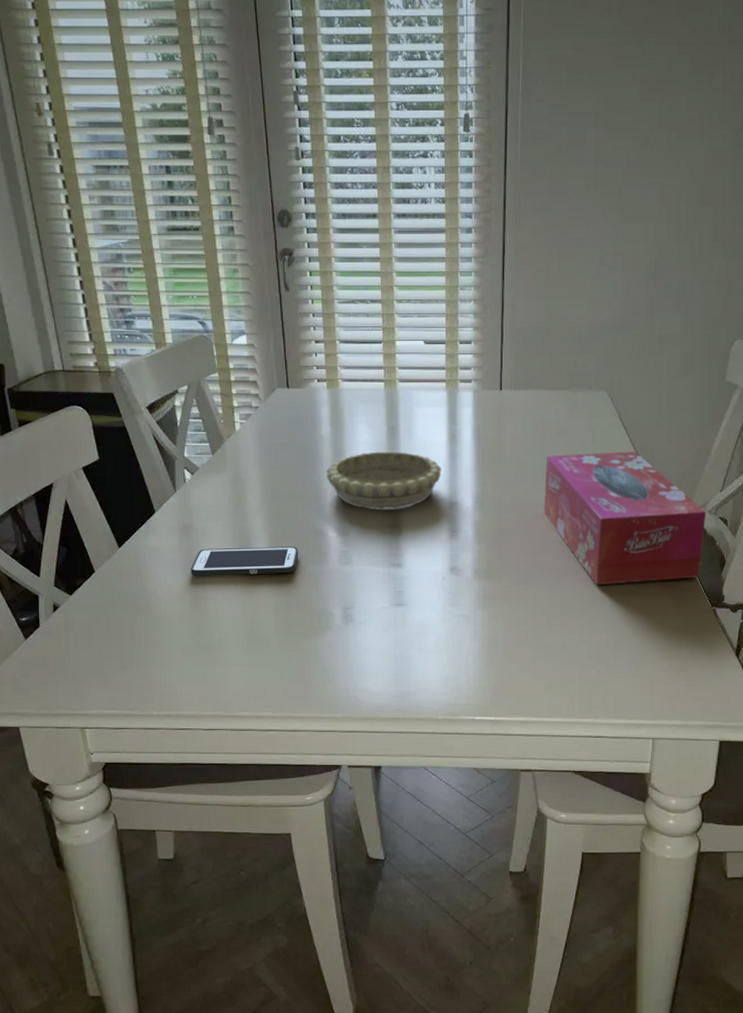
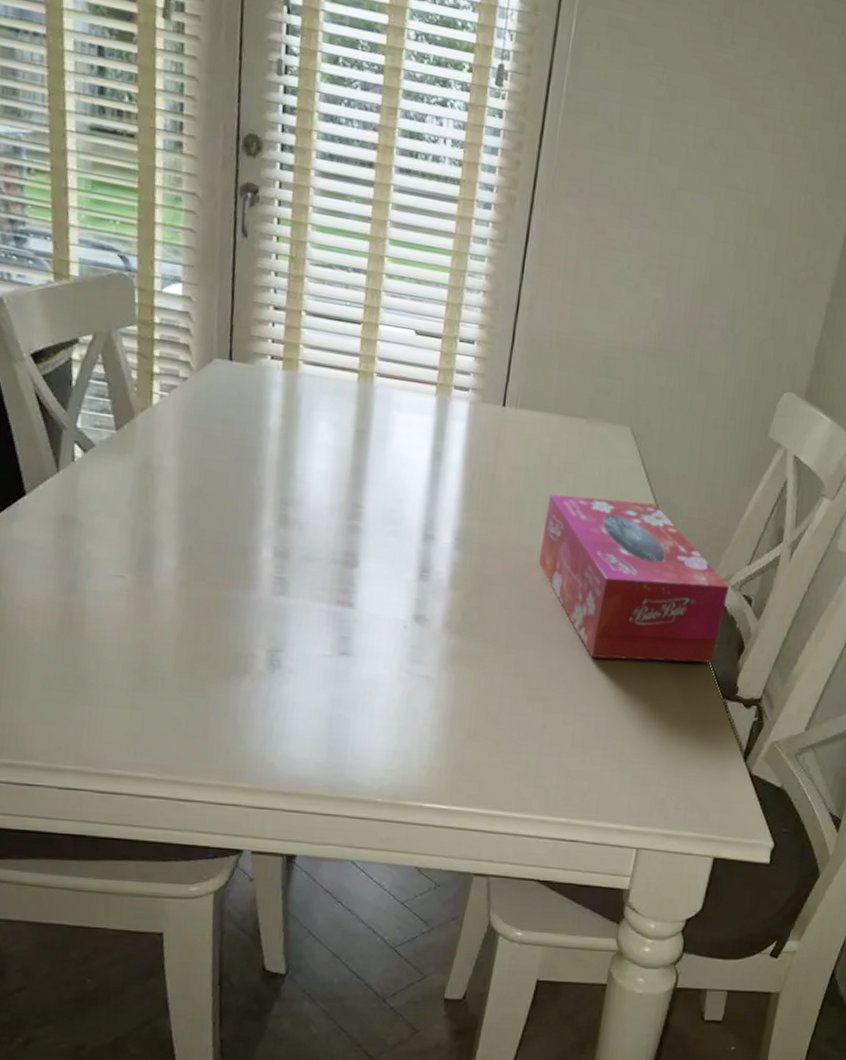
cell phone: present [190,546,299,576] -> none [66,551,220,597]
decorative bowl: present [326,451,442,509] -> none [267,457,419,534]

